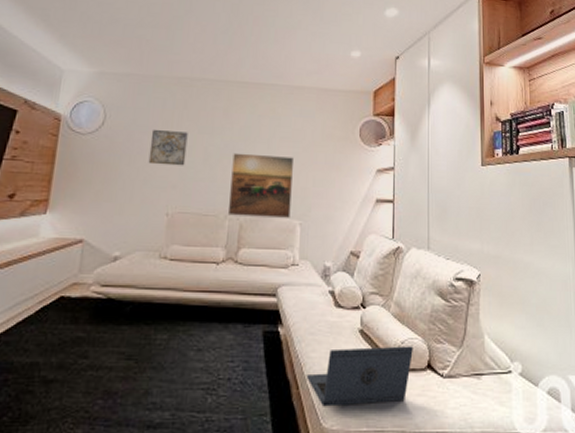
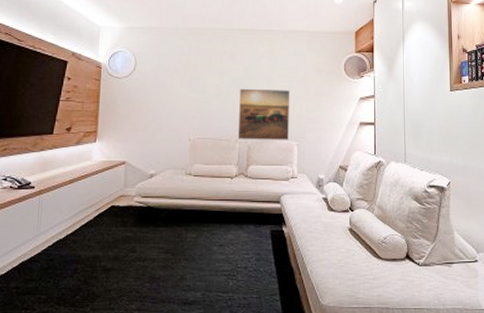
wall art: present [148,130,188,166] -> none [172,72,202,101]
laptop: present [307,346,413,407] -> none [307,241,394,289]

